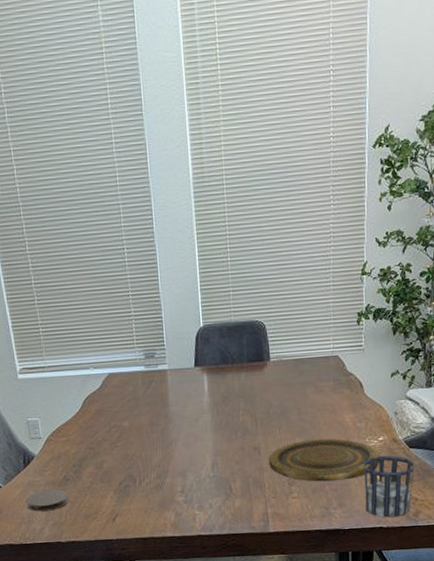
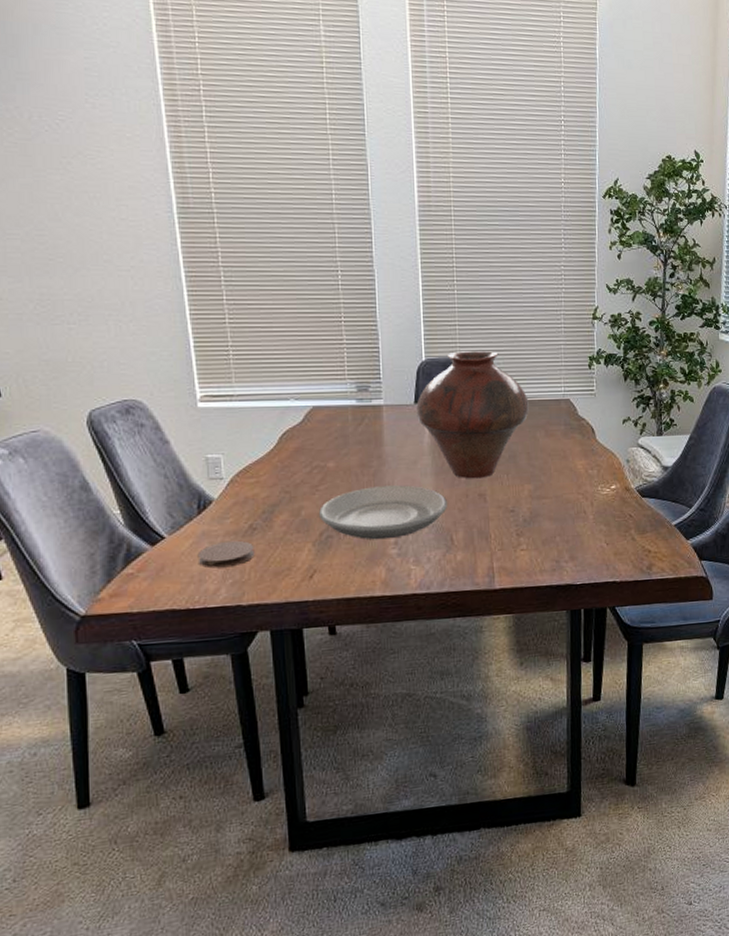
plate: none [118,440,226,489] -> present [319,485,447,540]
vase: none [196,313,299,434] -> present [416,351,529,479]
plate: present [269,438,380,482] -> none [495,486,613,533]
cup: present [364,455,414,518] -> none [596,505,647,571]

